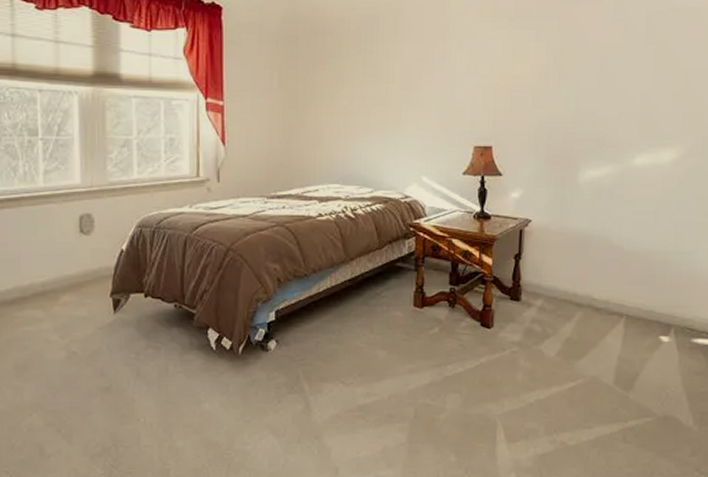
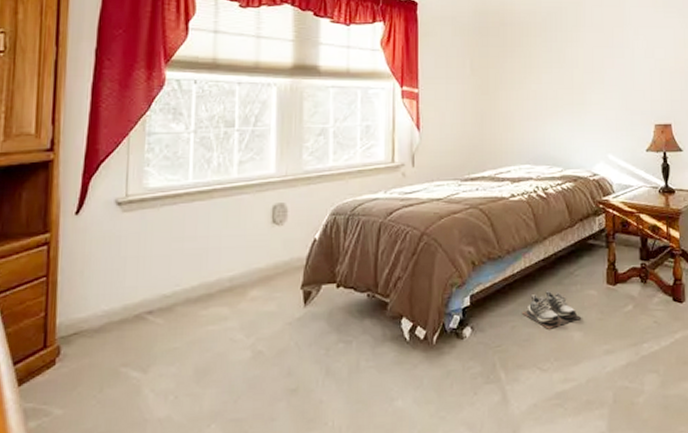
athletic shoe: none [327,309,385,347] -> present [522,290,581,329]

